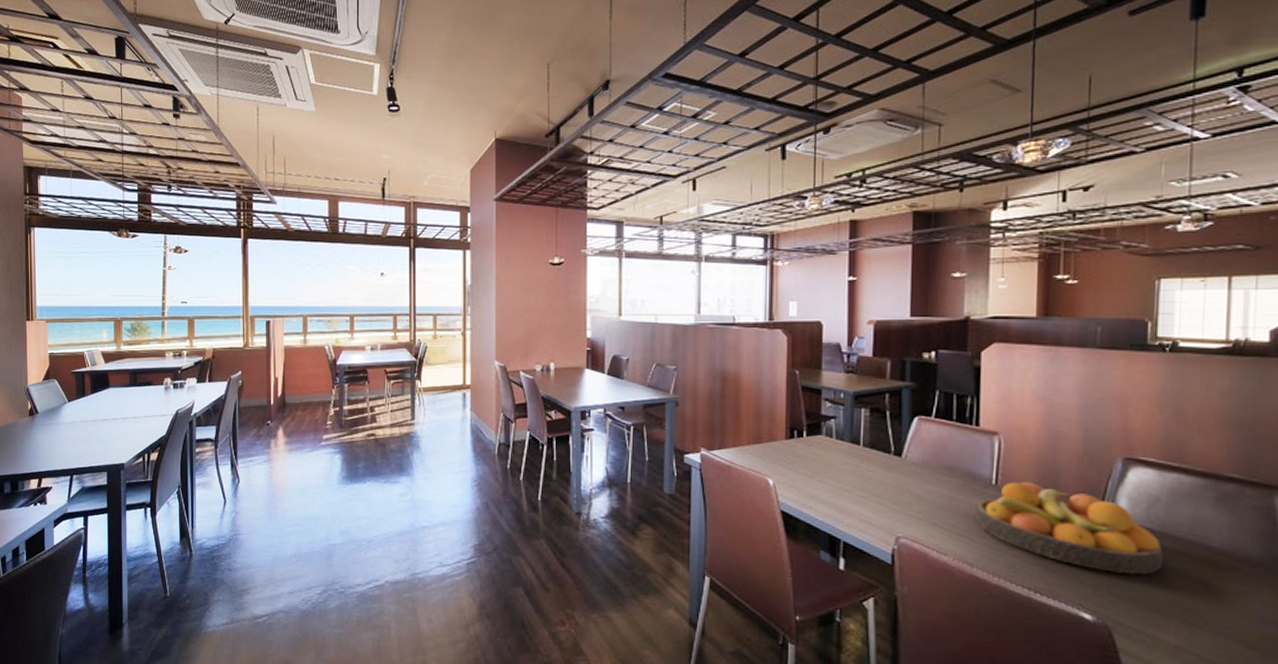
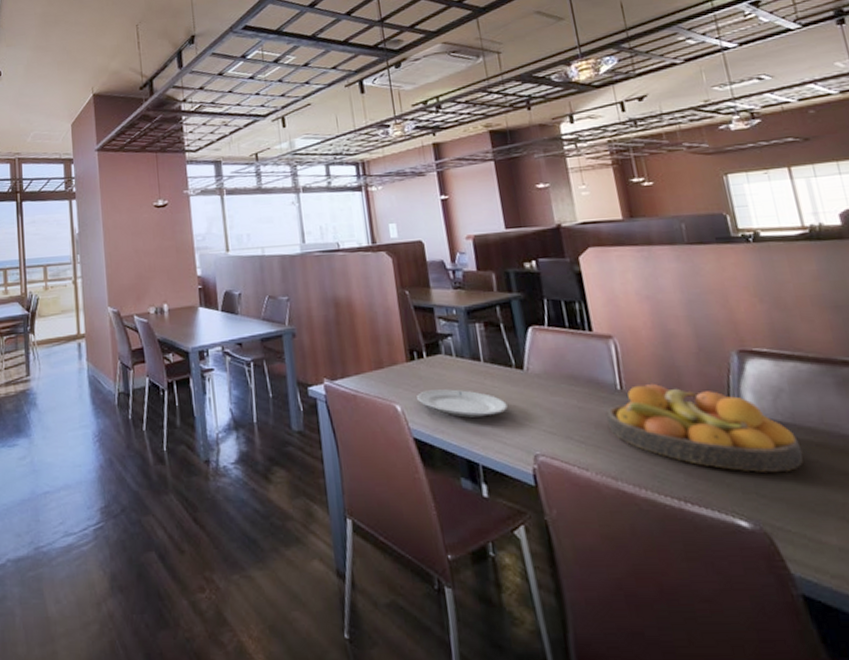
plate: none [791,468,879,497] -> present [417,389,508,418]

